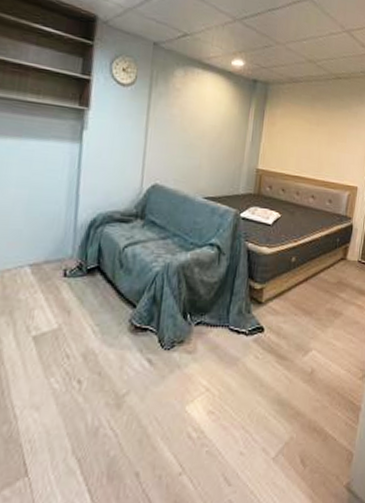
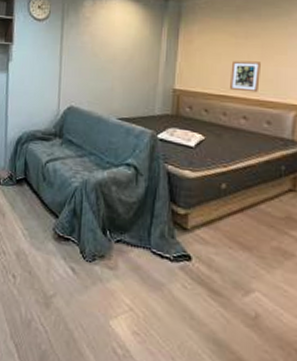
picture frame: none [303,144,327,175] -> present [230,60,260,93]

